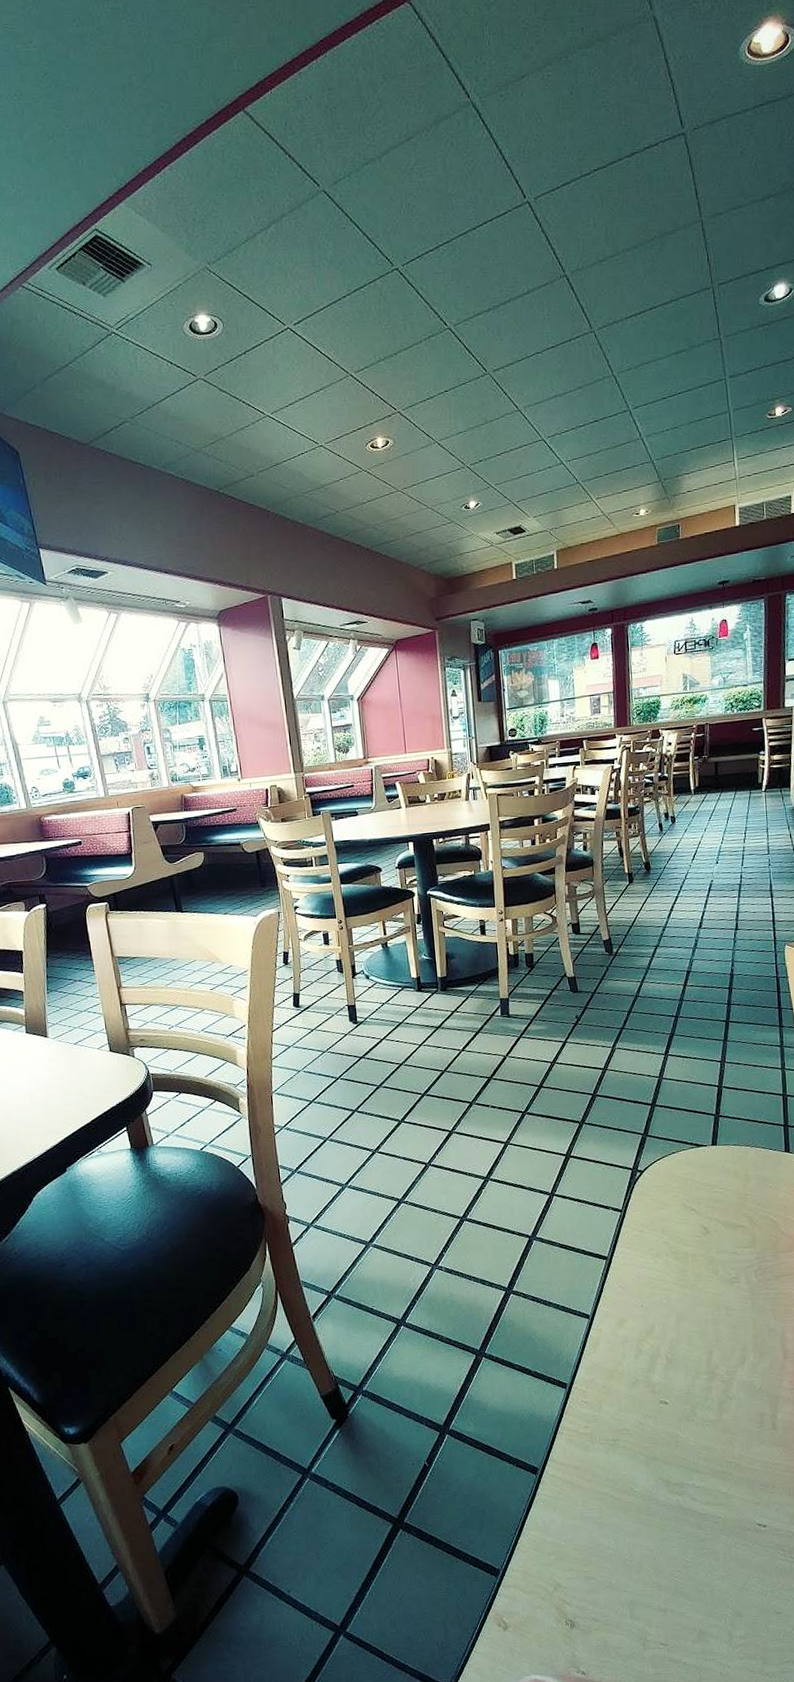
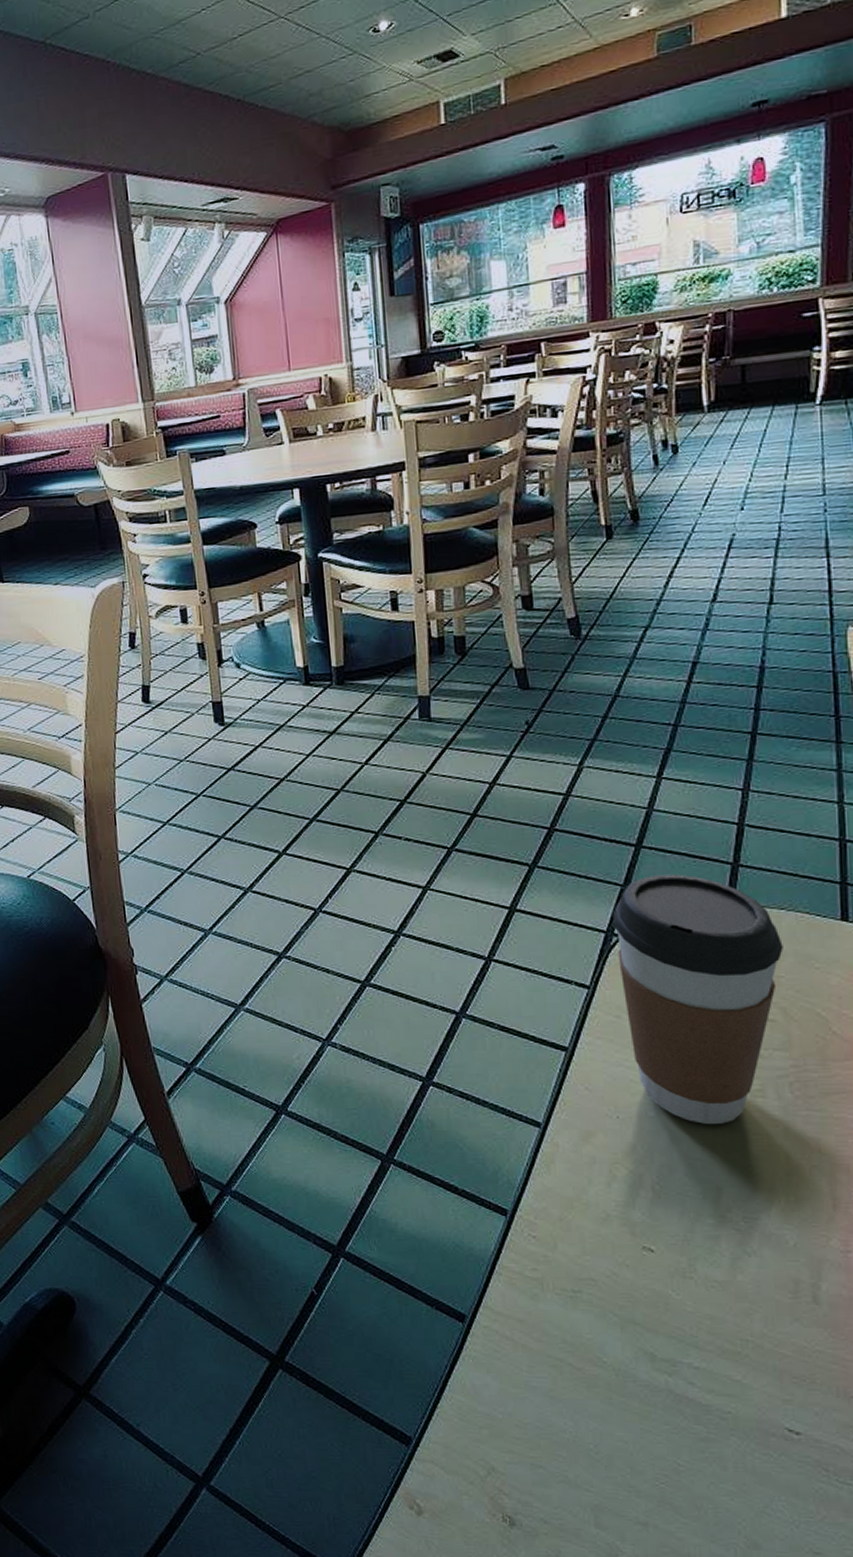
coffee cup: none [636,1124,749,1306] -> present [612,874,783,1124]

